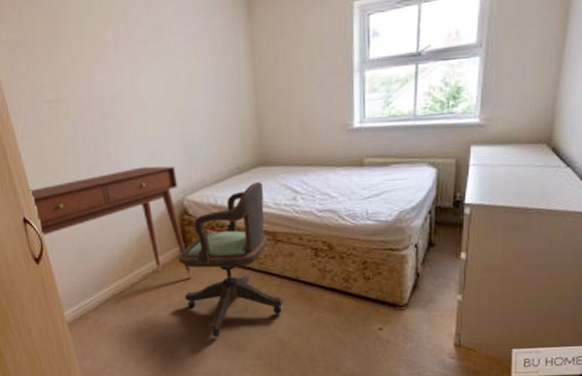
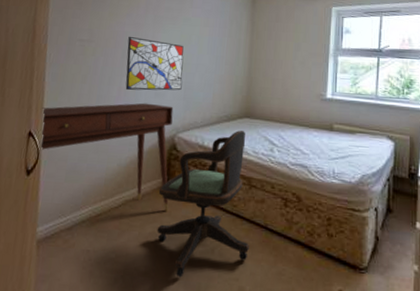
wall art: none [102,86,180,154] -> present [125,36,184,91]

